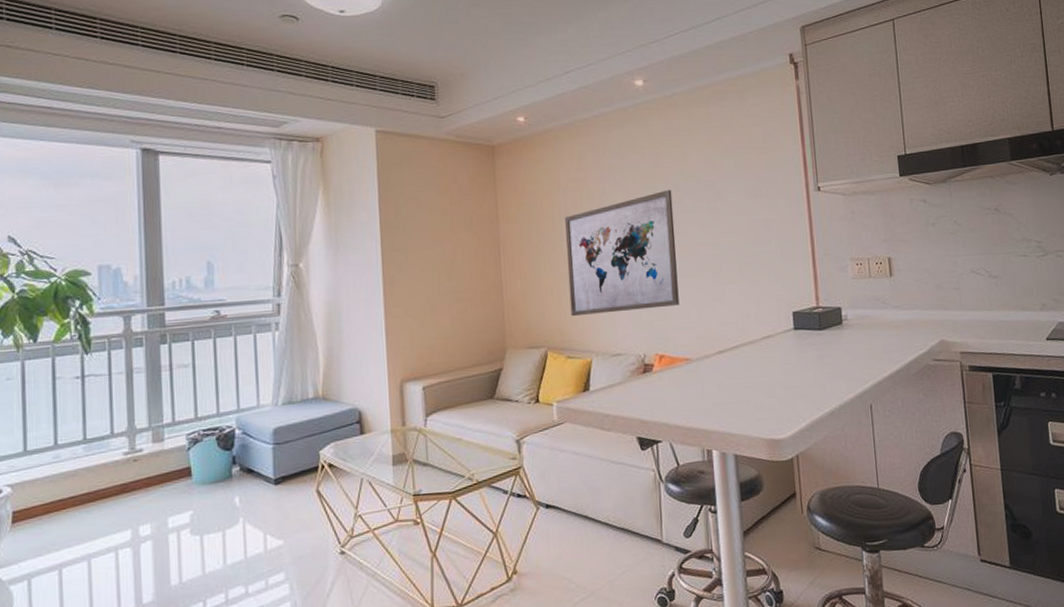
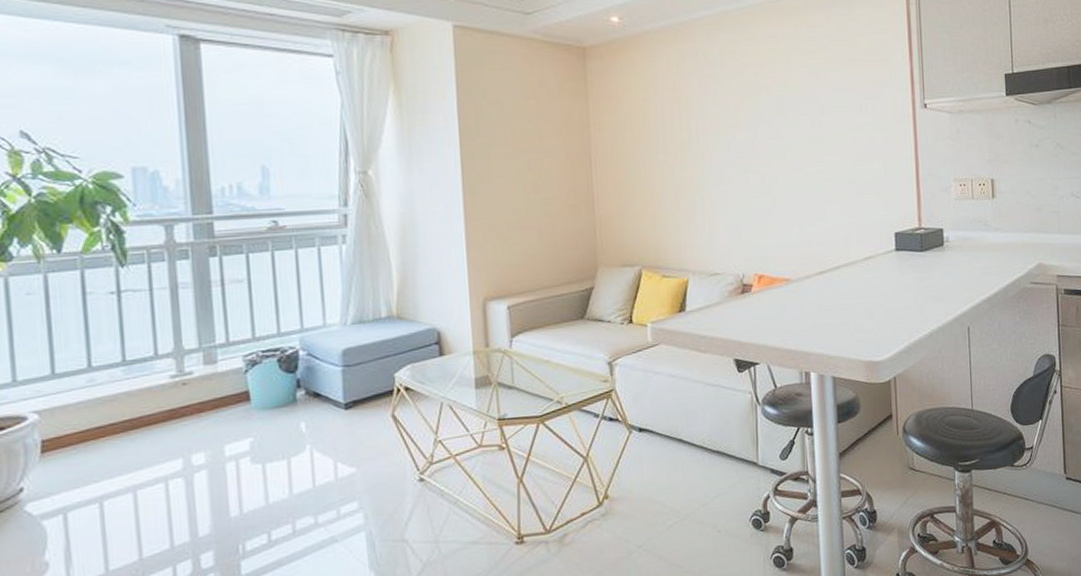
wall art: present [565,189,680,317] -> none [662,102,780,234]

